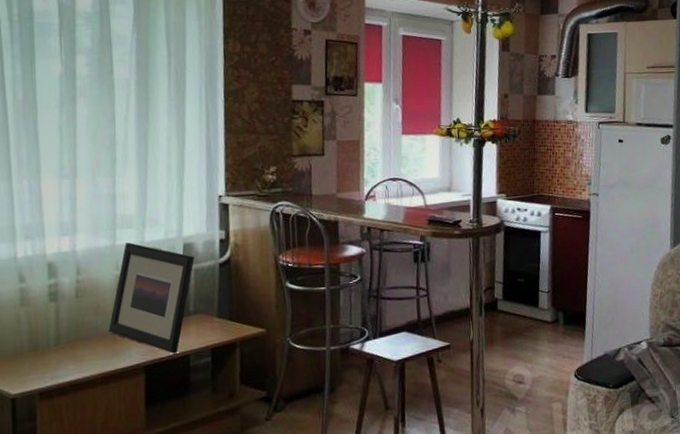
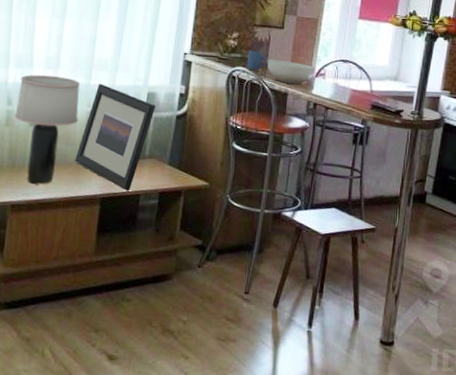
table lamp: none [29,241,107,365] -> present [13,74,81,185]
mug: none [289,182,312,204] -> present [246,50,268,71]
bowl: none [311,187,365,212] -> present [266,58,316,85]

